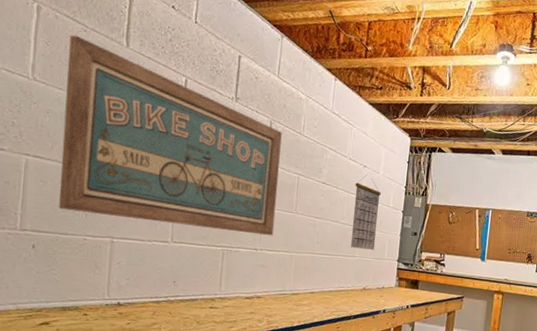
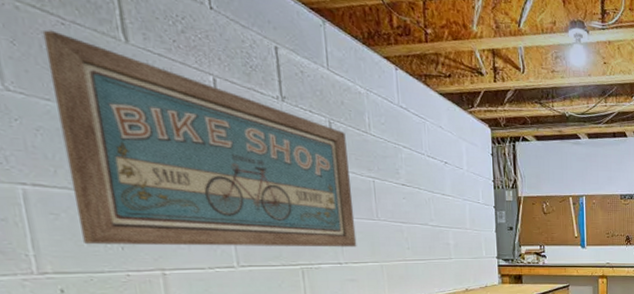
calendar: present [351,174,382,250] -> none [438,171,471,250]

